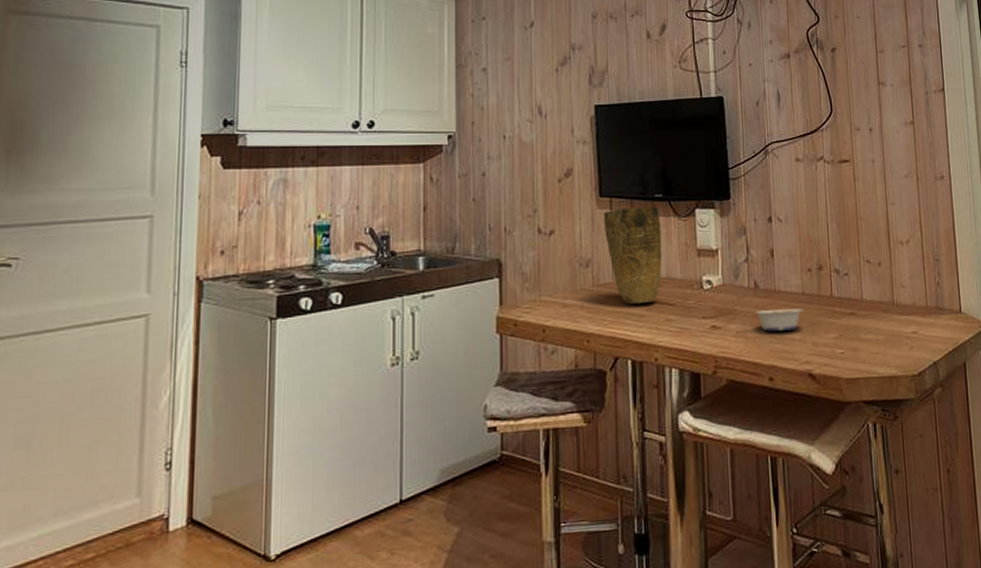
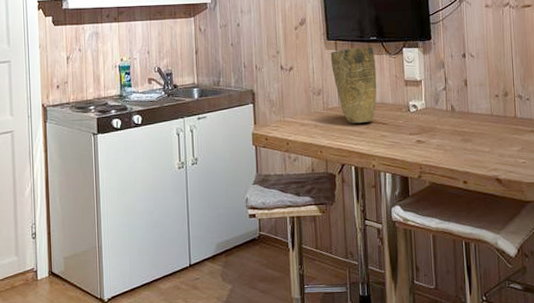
legume: present [746,308,803,332] -> none [444,127,492,145]

